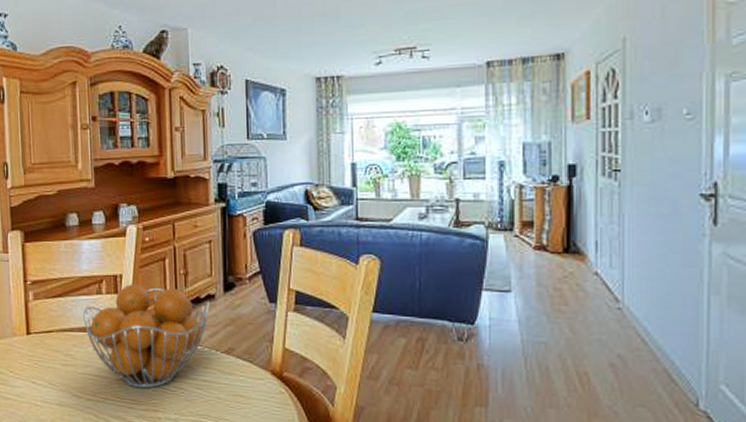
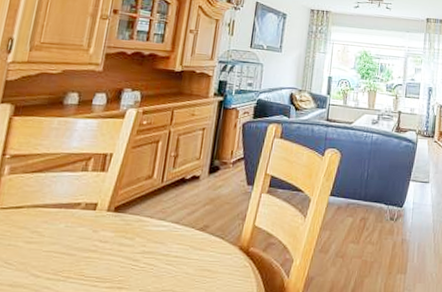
fruit basket: present [83,284,211,389] -> none [61,163,195,266]

